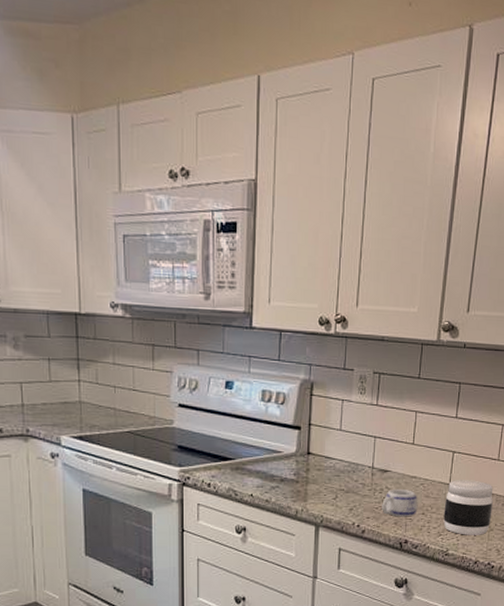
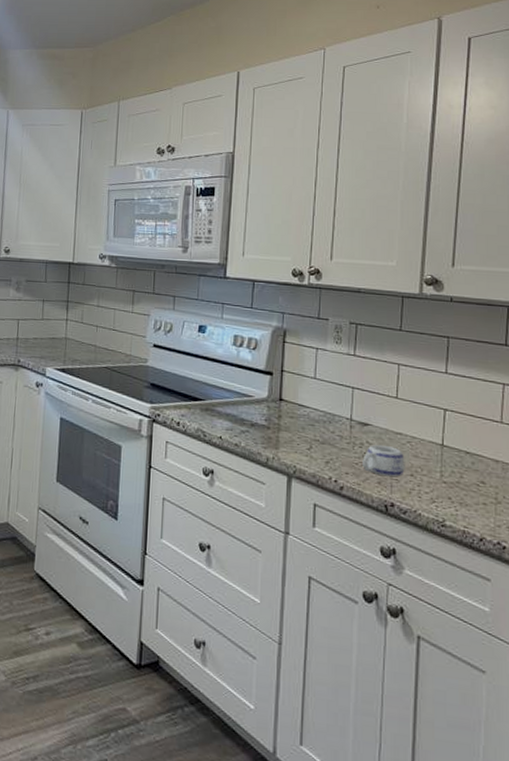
jar: present [443,480,494,535] -> none [437,440,498,508]

